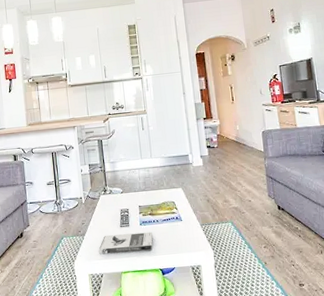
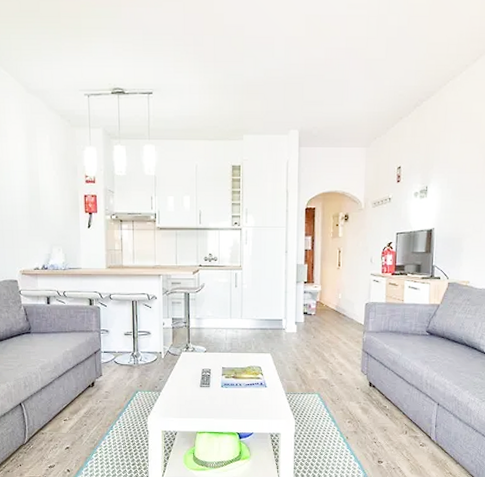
book: present [98,231,153,255] -> none [175,393,234,413]

